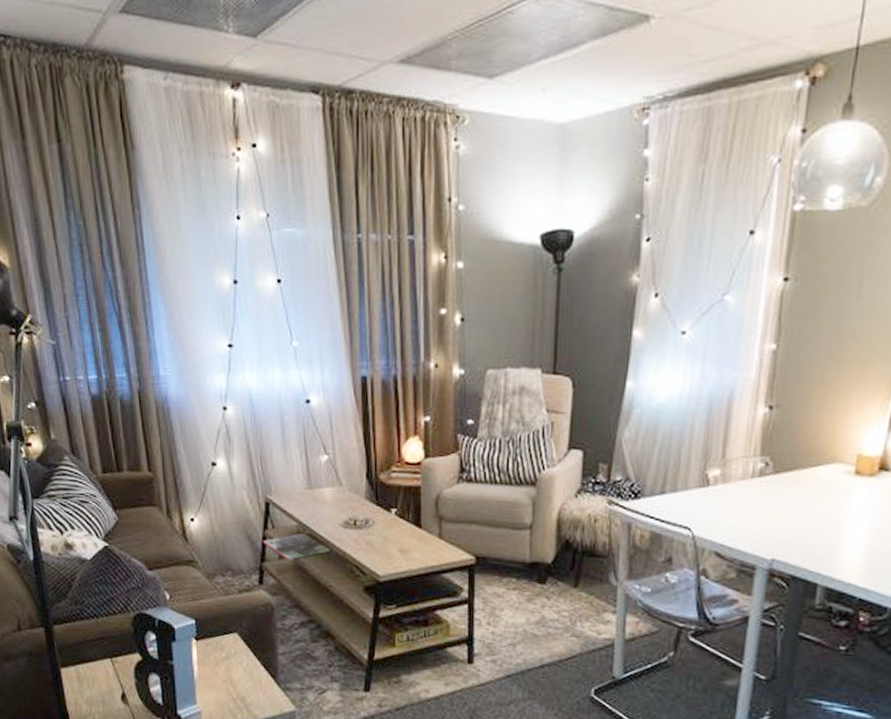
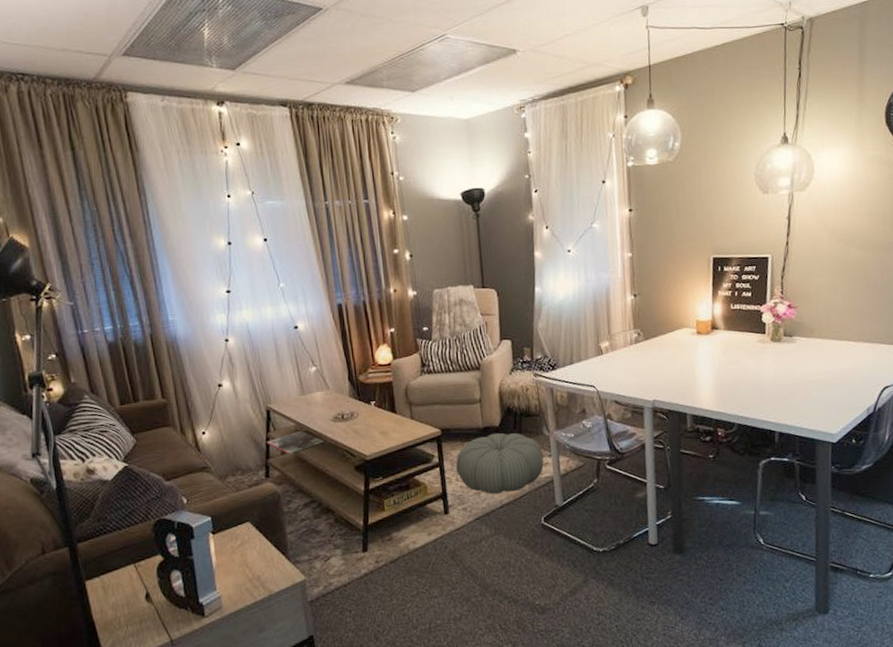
pouf: none [489,571,605,651] -> present [456,432,544,494]

